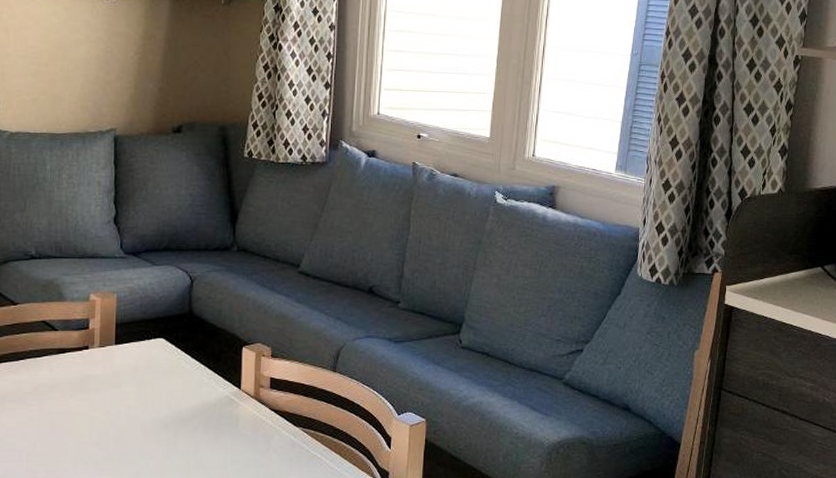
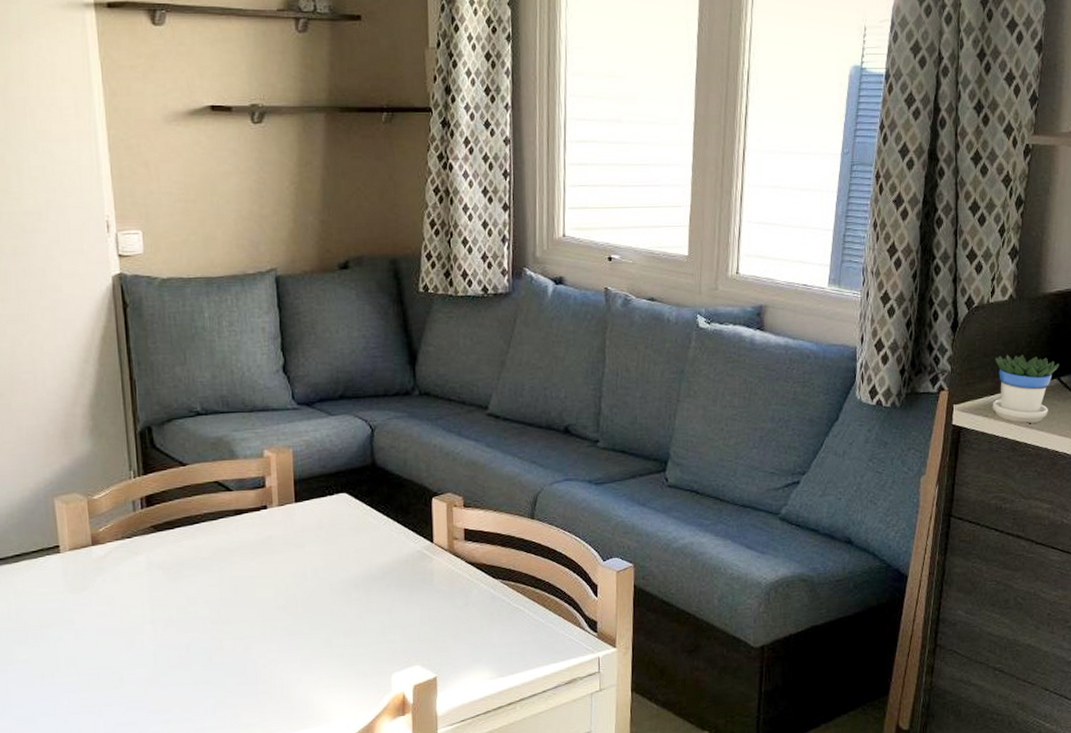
flowerpot: none [761,242,823,307] -> present [992,354,1059,424]

